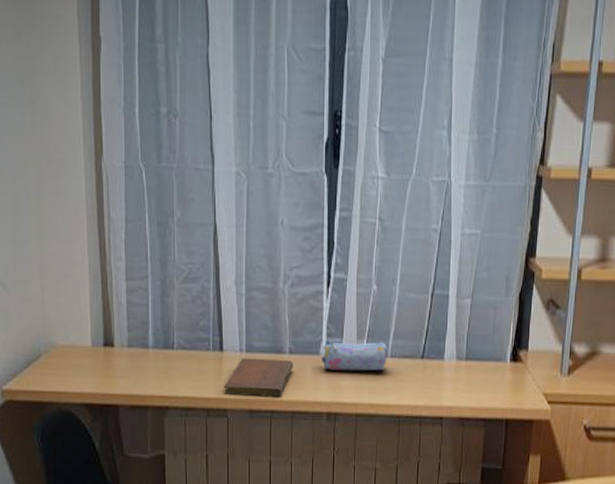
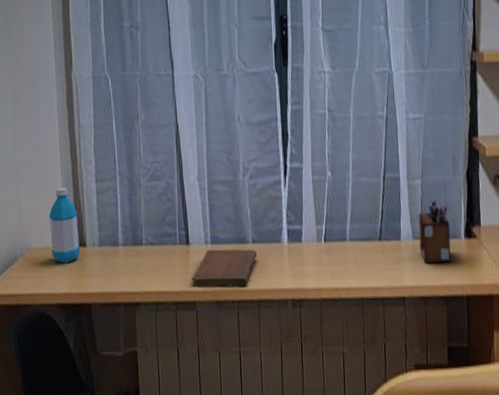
water bottle: none [75,284,109,363] -> present [48,187,81,264]
pencil case: present [322,341,388,371] -> none [284,226,346,258]
desk organizer: none [463,321,497,385] -> present [418,200,451,264]

